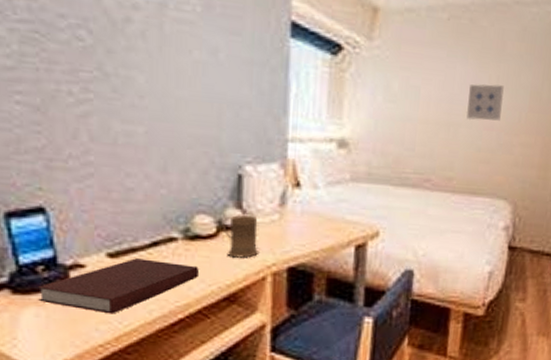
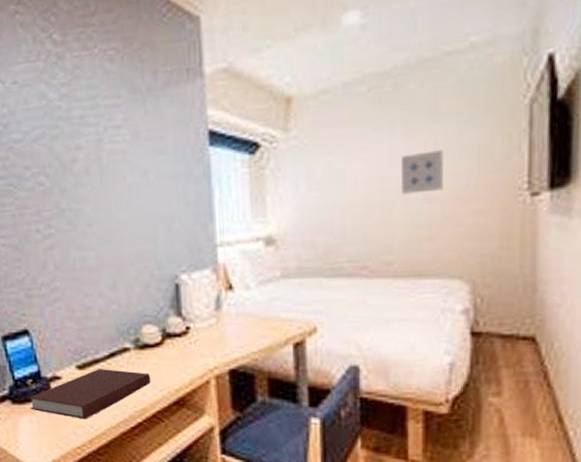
mug: present [221,215,260,258] -> none [165,322,202,363]

